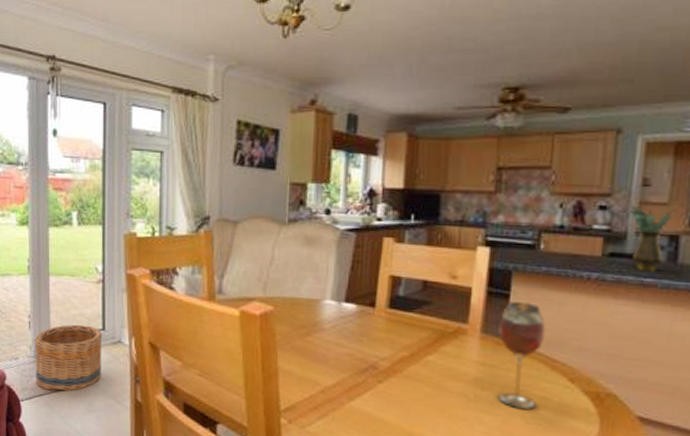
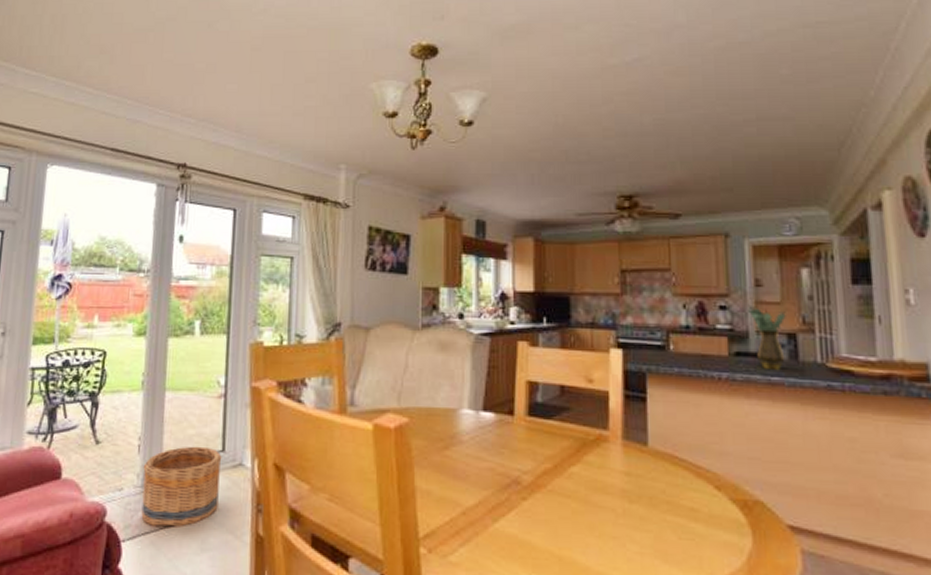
wineglass: present [498,302,546,409] -> none [640,405,686,523]

